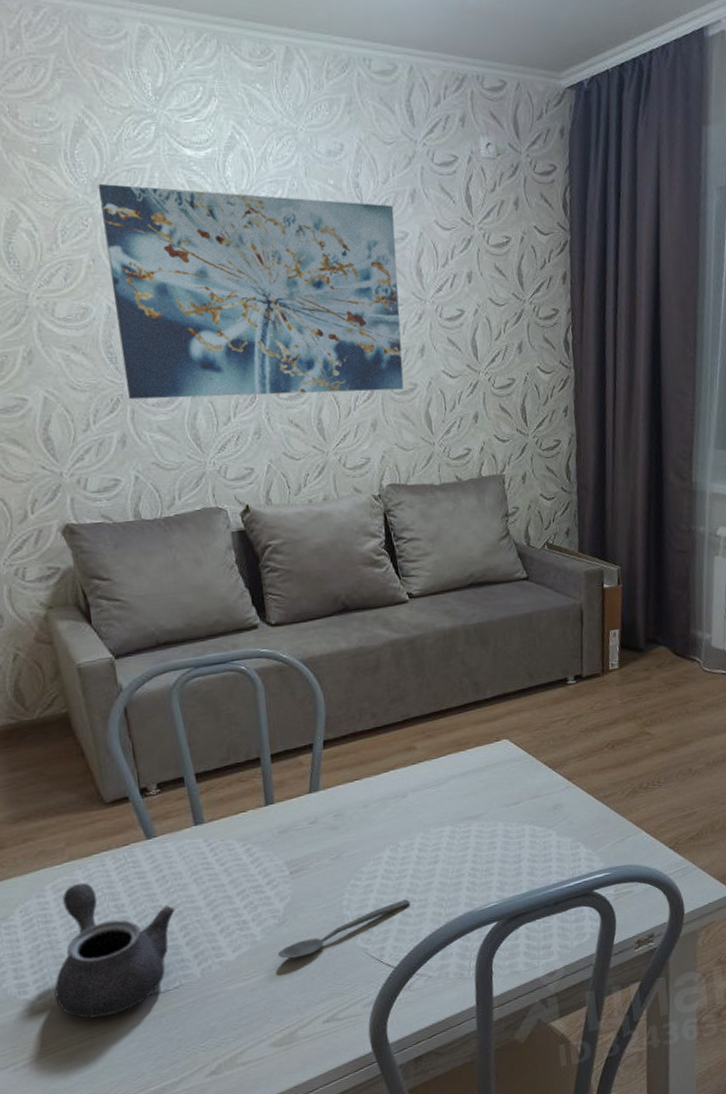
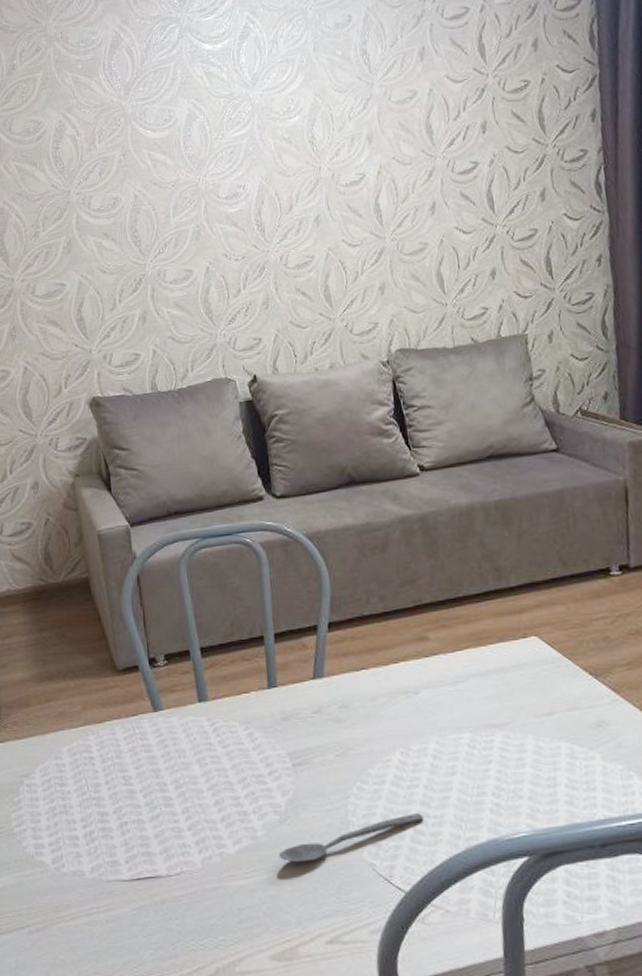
teapot: present [54,882,175,1019] -> none [66,749,178,893]
wall art: present [98,184,404,400] -> none [129,66,414,279]

